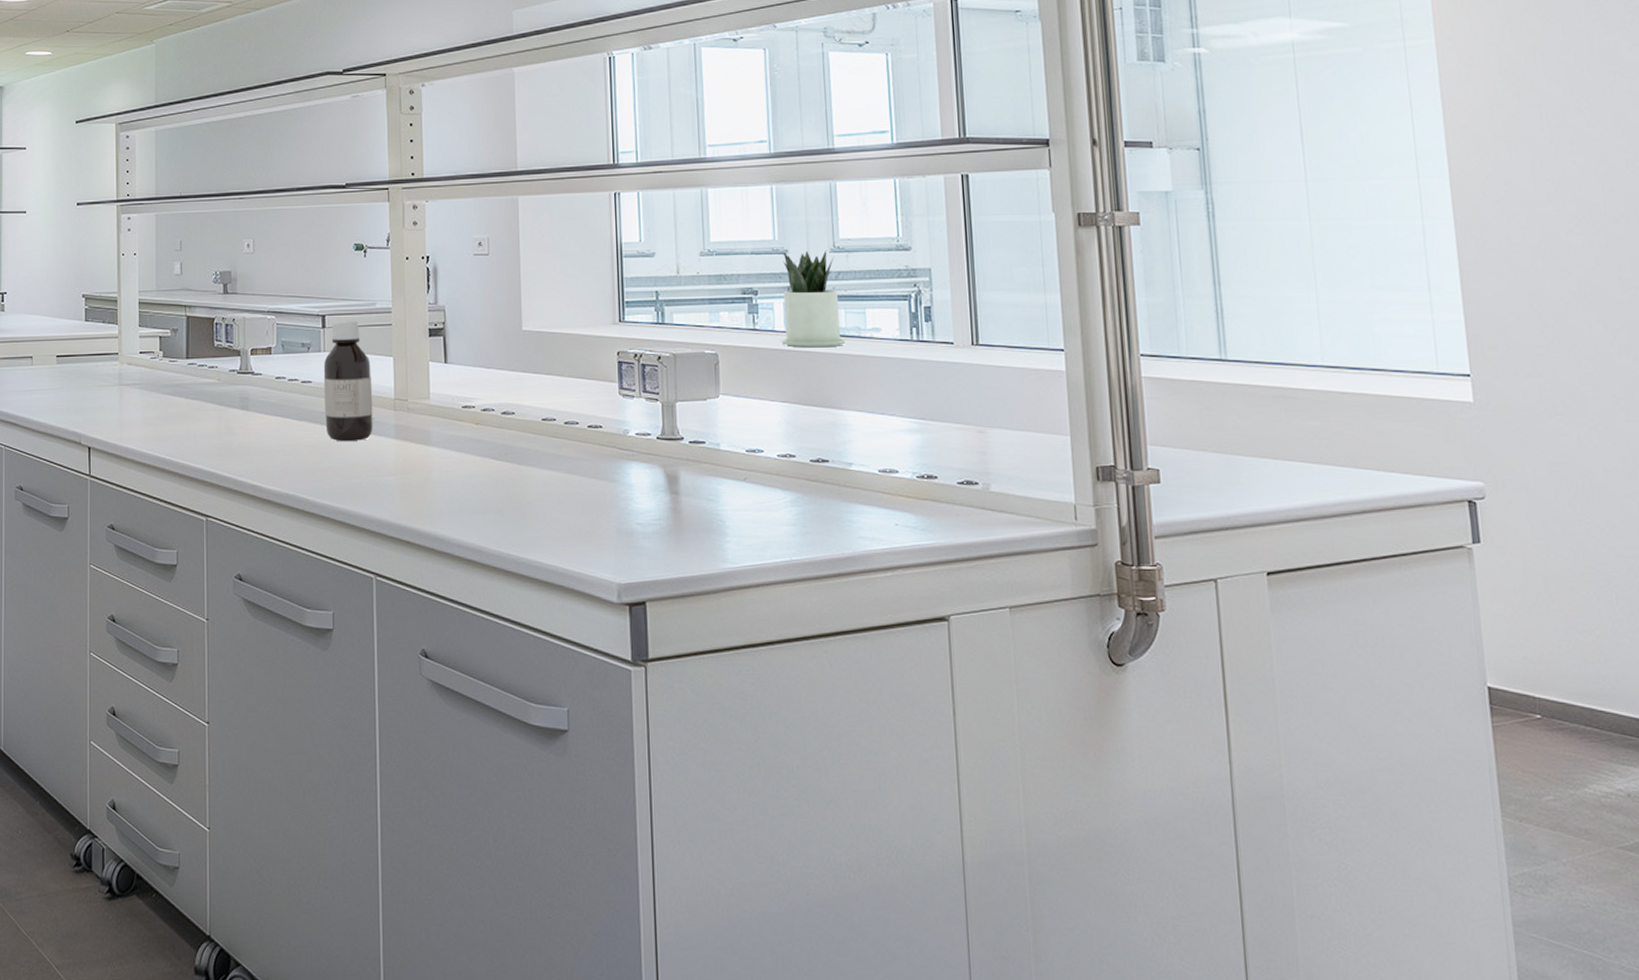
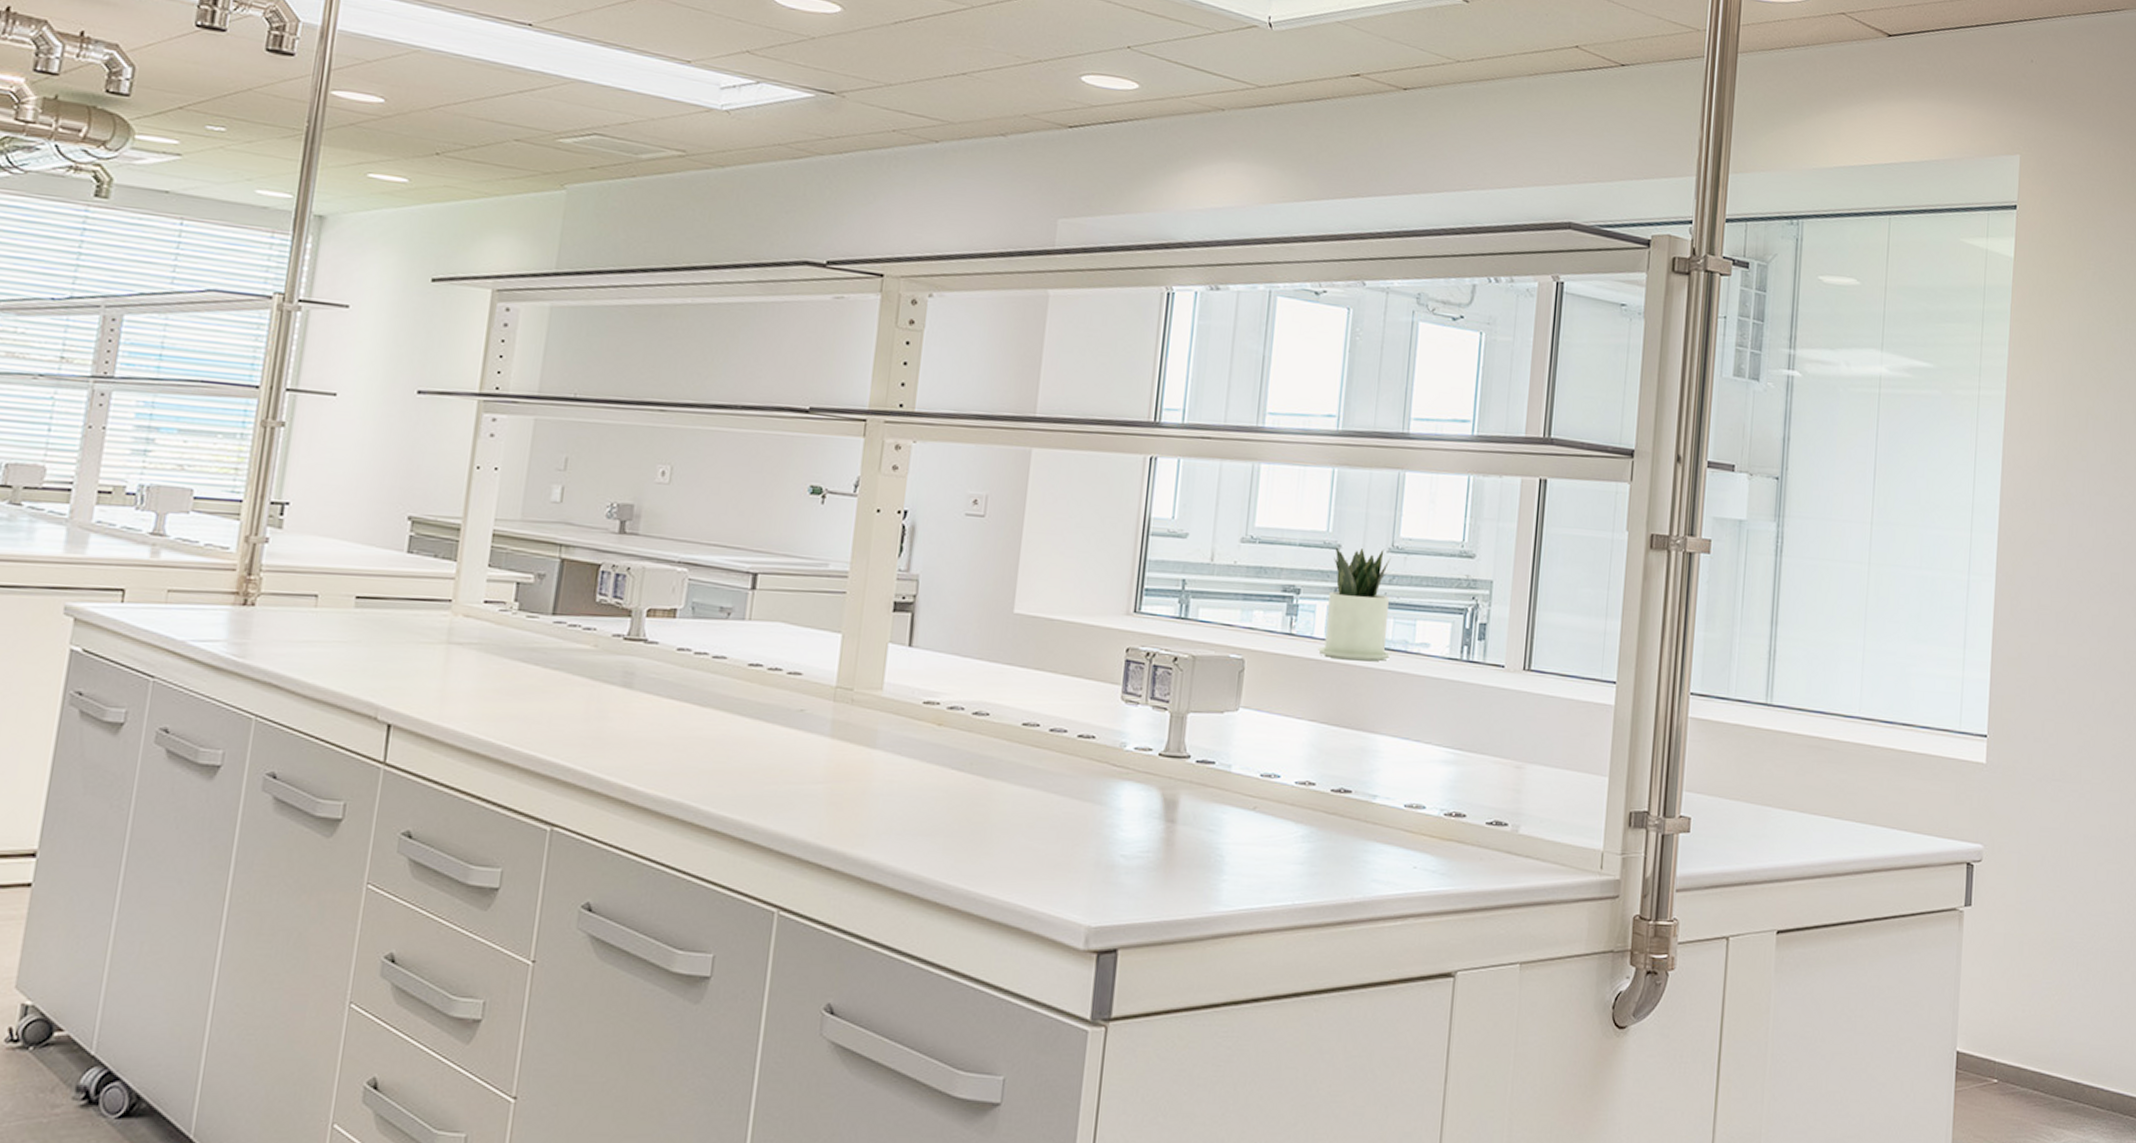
bottle: present [323,320,373,441] -> none [737,582,811,737]

